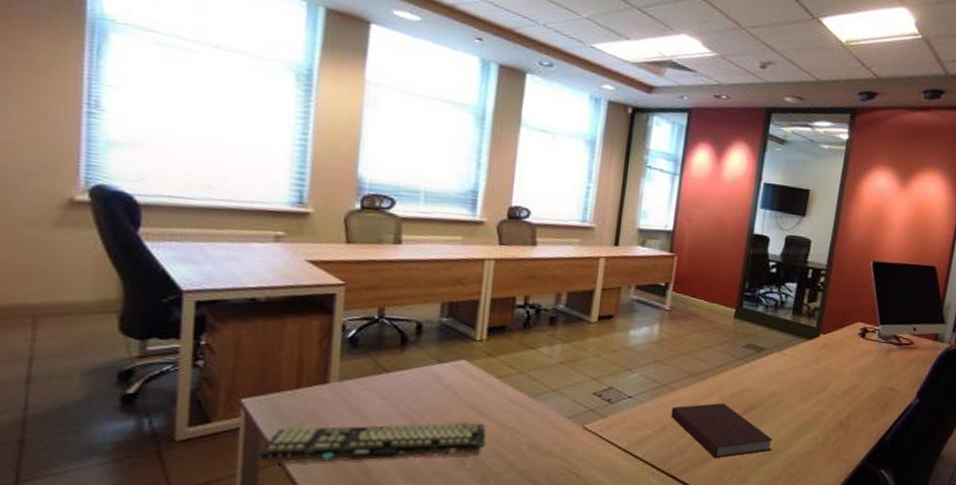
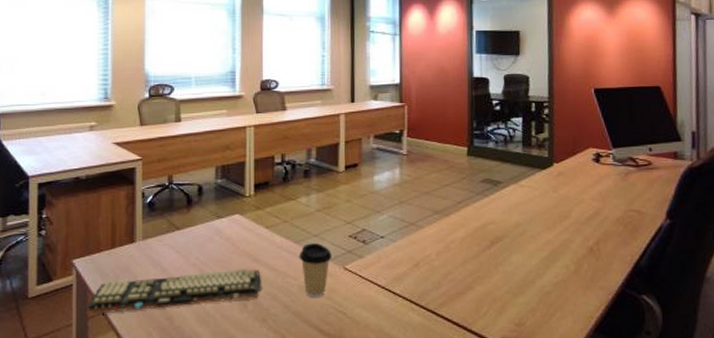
coffee cup: none [532,398,571,457] -> present [299,243,332,297]
notebook: present [671,402,773,459] -> none [421,236,525,292]

